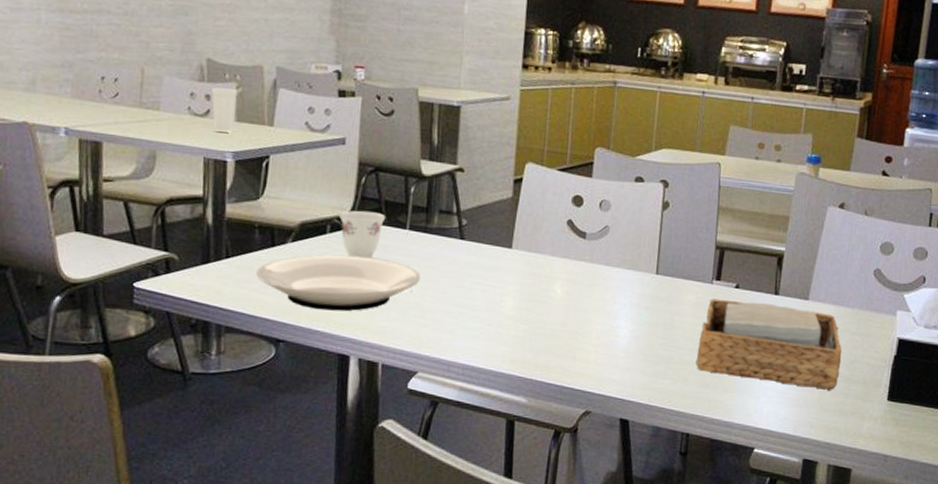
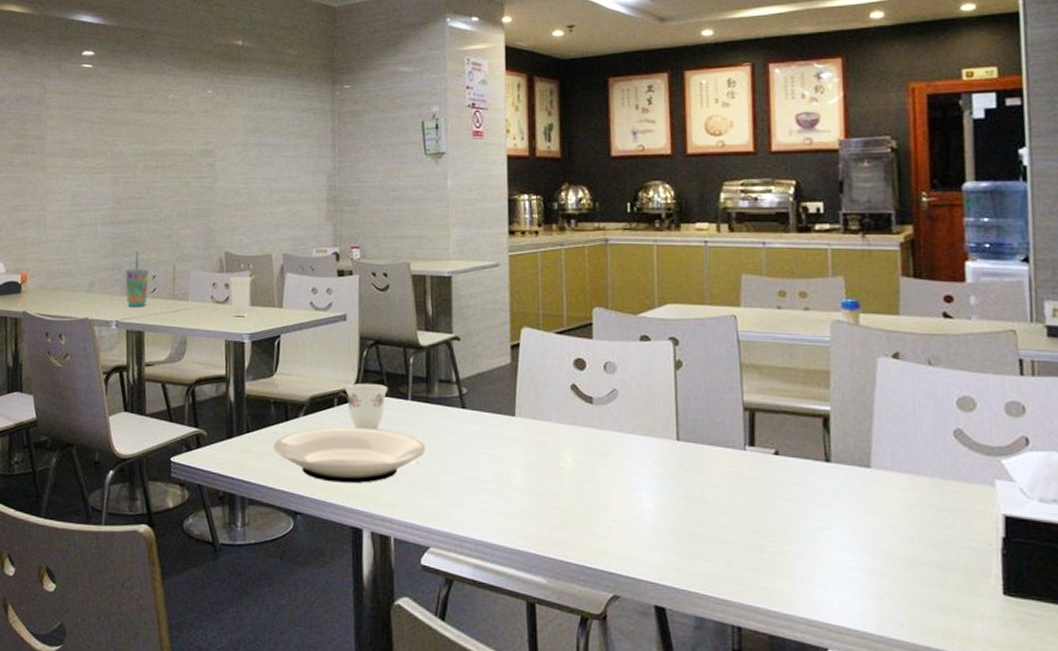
cup: none [77,47,109,114] -> present [124,250,149,307]
napkin holder: present [696,298,842,390] -> none [737,467,928,580]

